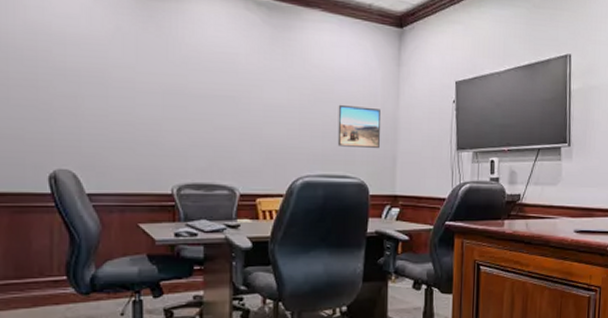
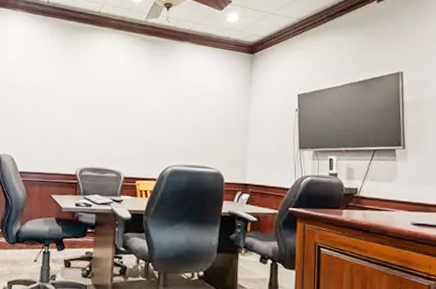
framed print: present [337,104,380,149] -> none [199,111,235,147]

